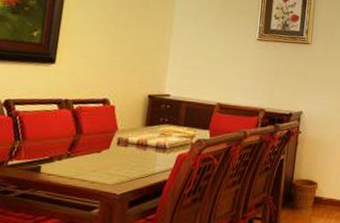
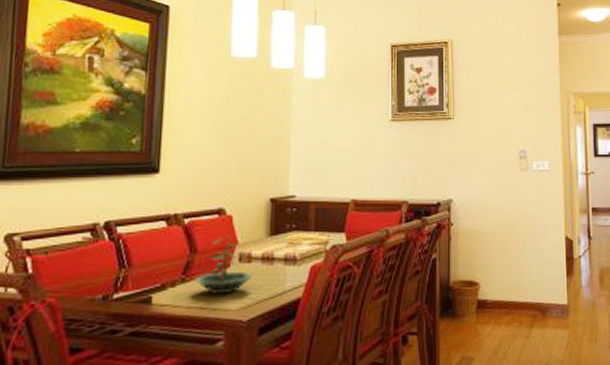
terrarium: none [77,122,128,171] -> present [193,235,253,295]

